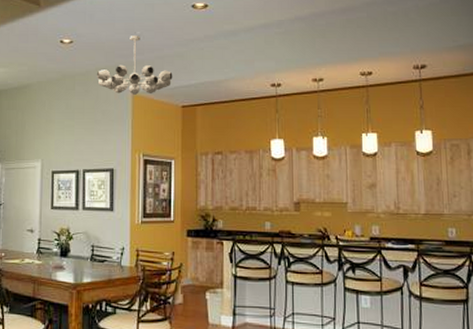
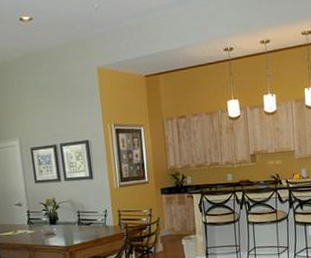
chandelier: present [96,35,173,95] -> none [60,8,134,68]

